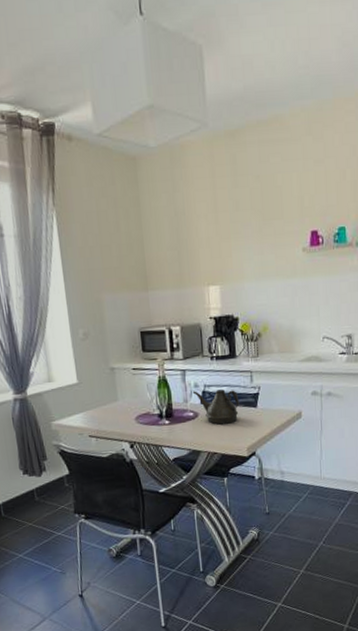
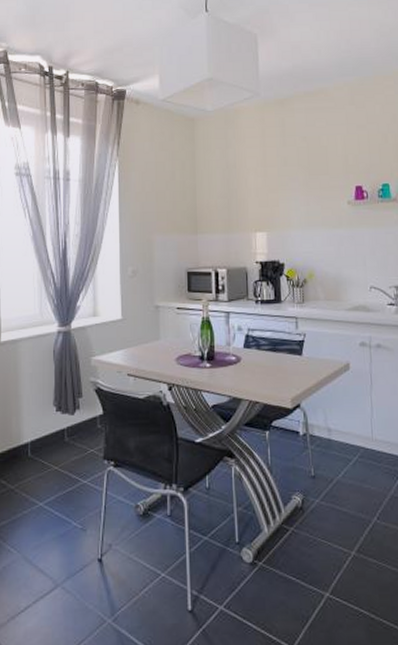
teapot: present [192,389,240,425] -> none [235,334,284,371]

